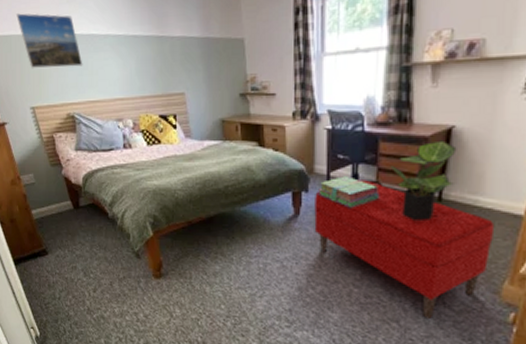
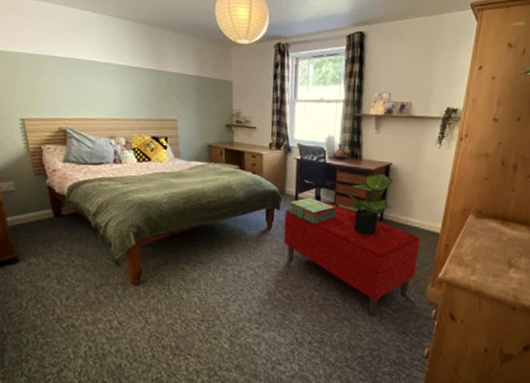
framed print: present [16,13,83,68] -> none [17,33,81,87]

